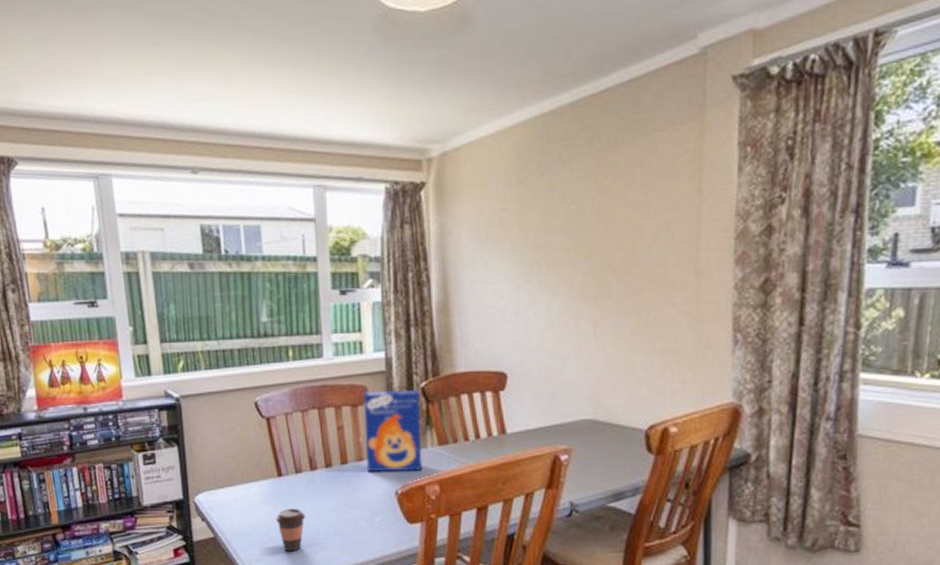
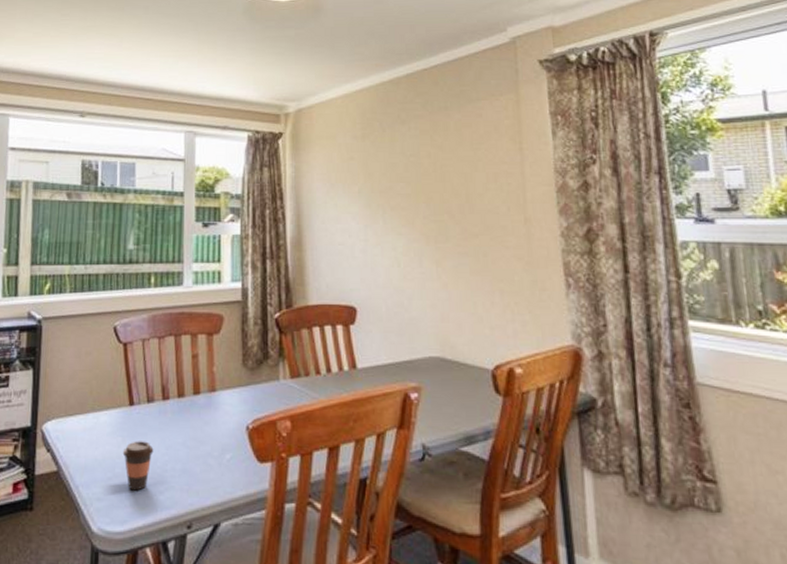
cereal box: present [363,389,422,472] -> none [218,320,274,406]

